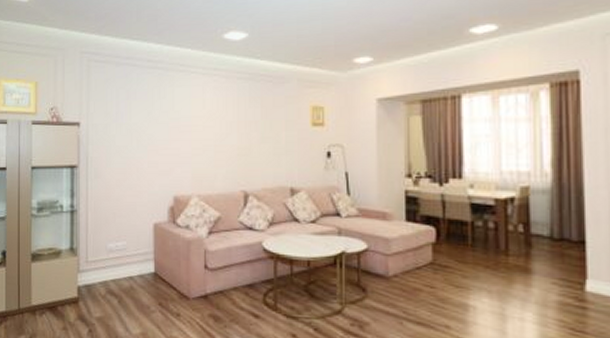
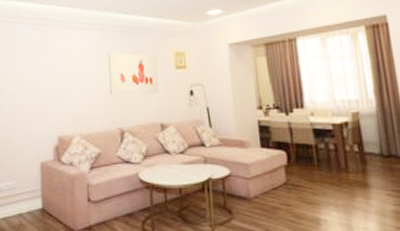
wall art: none [233,104,291,153] -> present [107,53,159,95]

